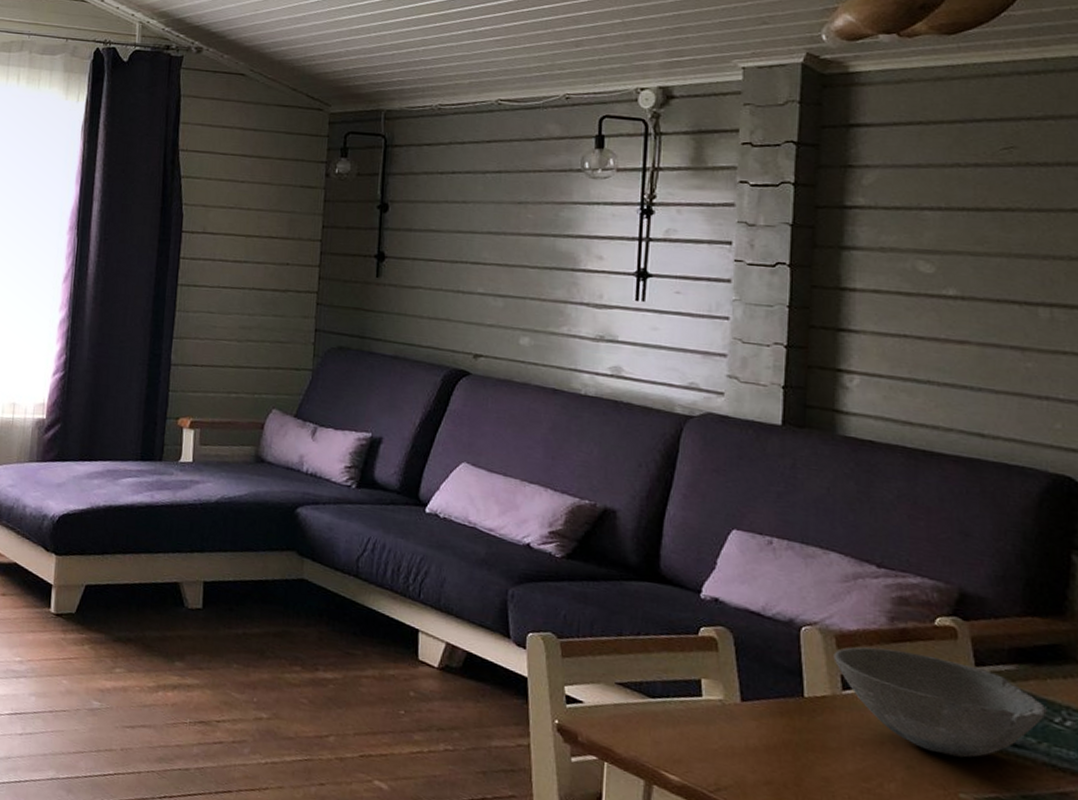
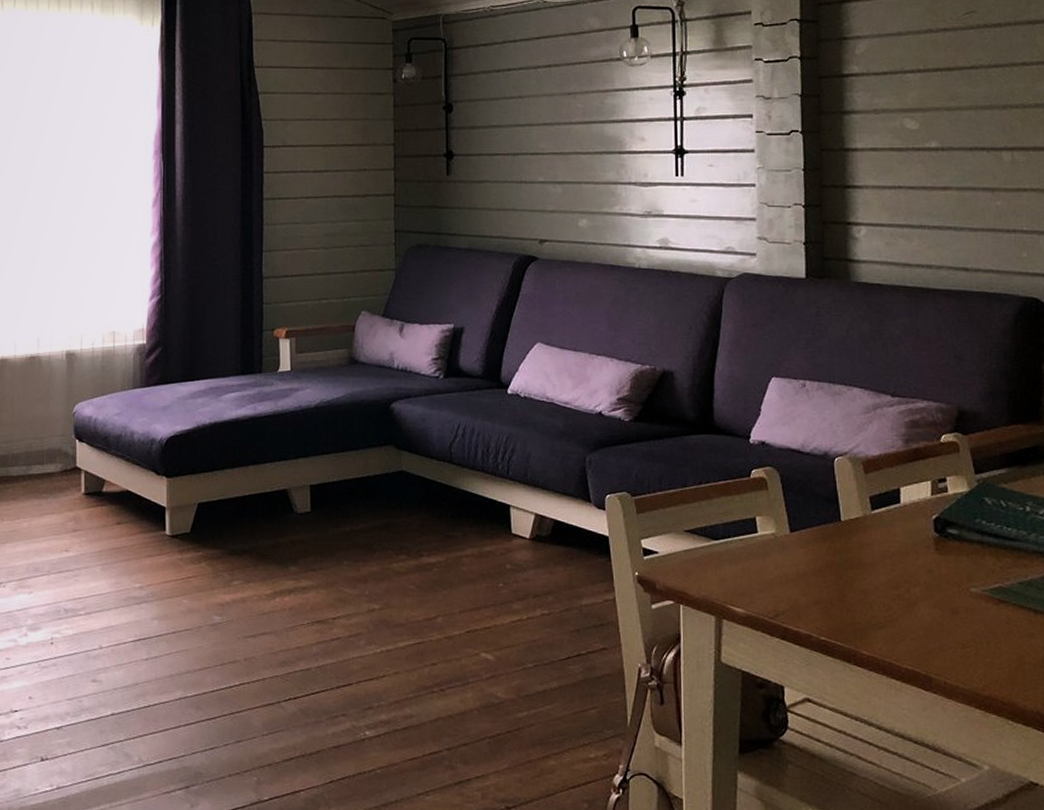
bowl: present [833,647,1047,758] -> none [862,468,1033,556]

